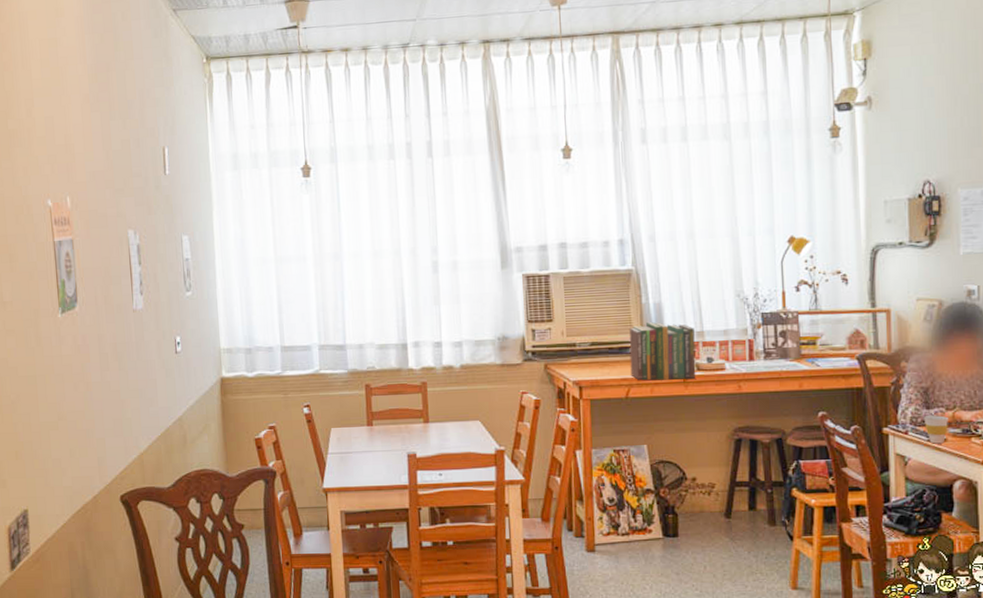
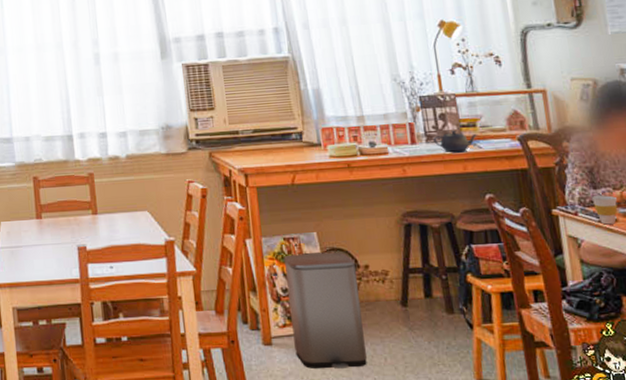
pedal bin: none [613,464,687,575] -> present [284,251,367,369]
books: present [629,322,696,381] -> none [291,108,360,167]
teapot: none [771,347,818,370] -> present [433,129,479,153]

